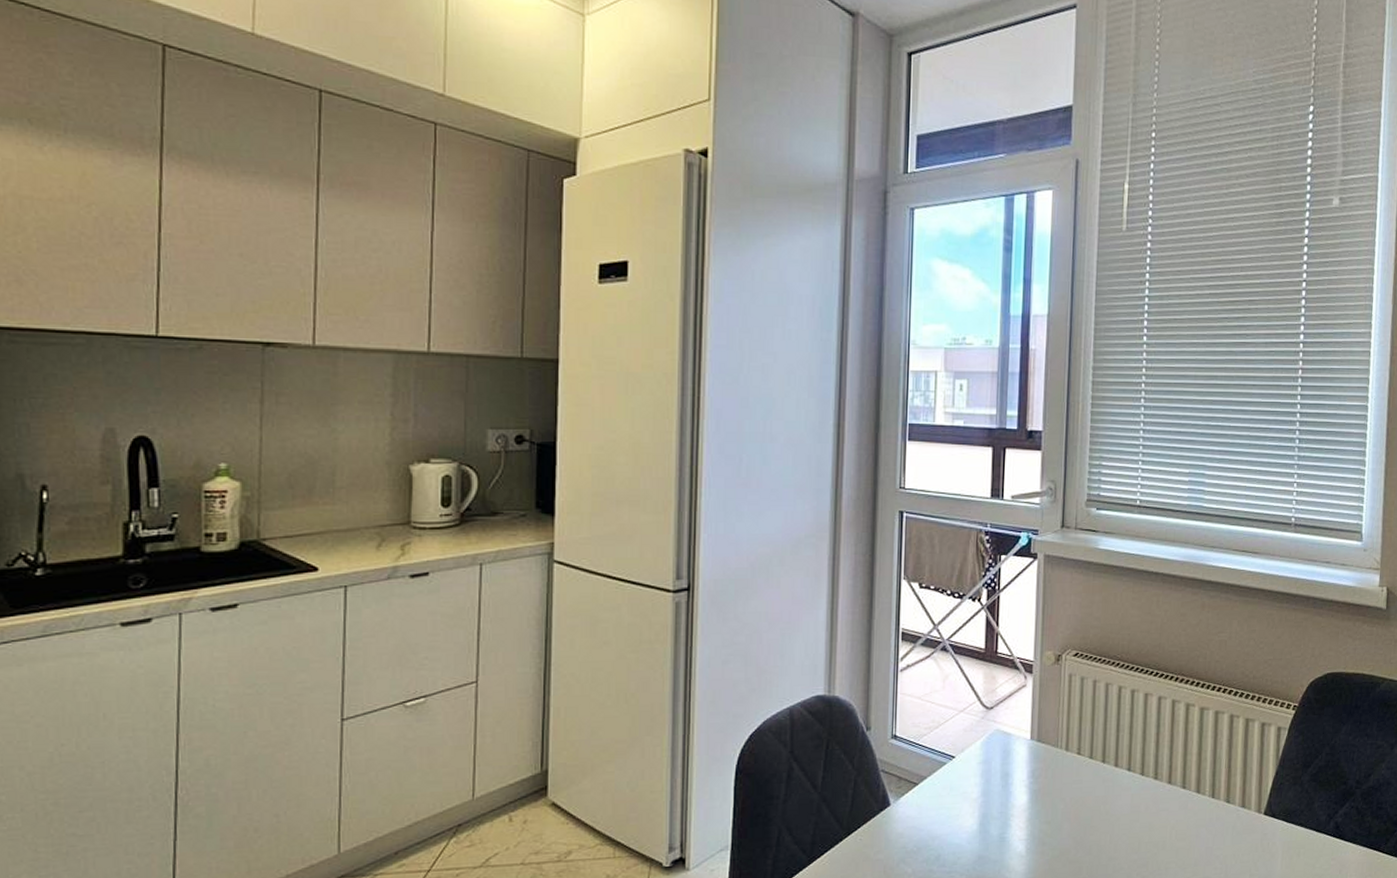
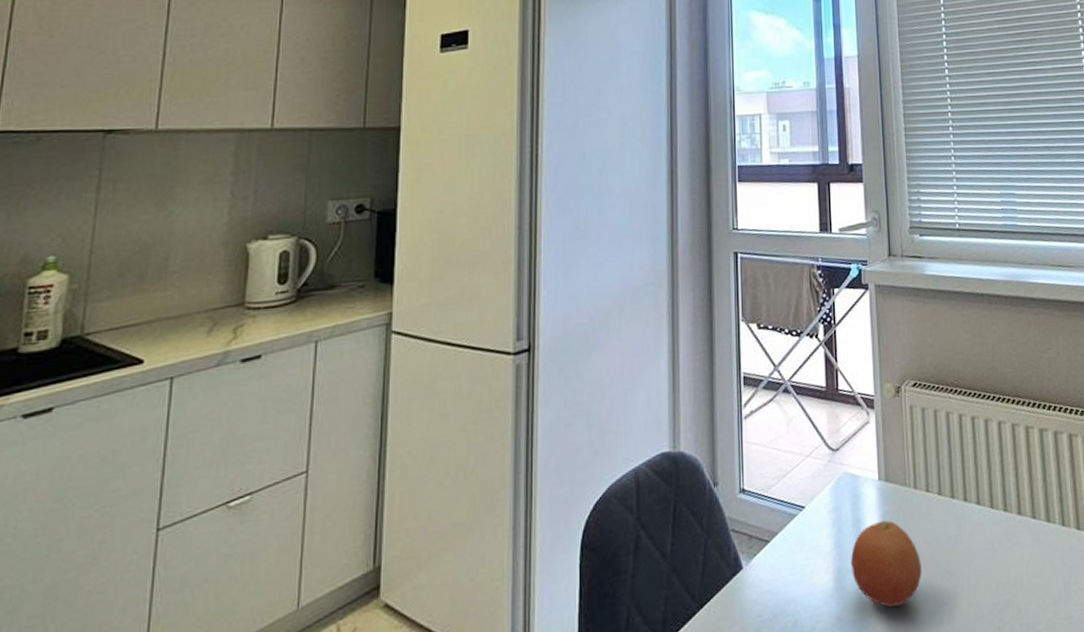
fruit: none [995,776,1066,852] -> present [850,520,922,608]

